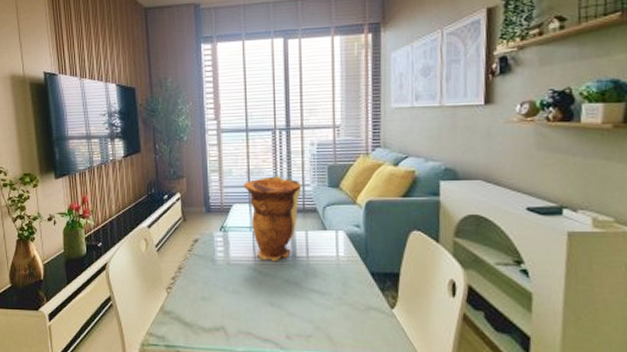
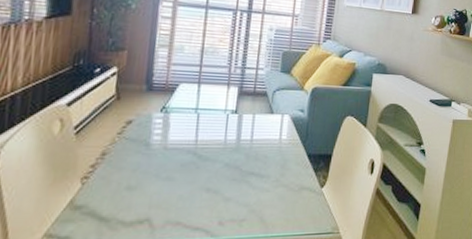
decorative vase: present [243,176,301,262] -> none [194,57,255,146]

